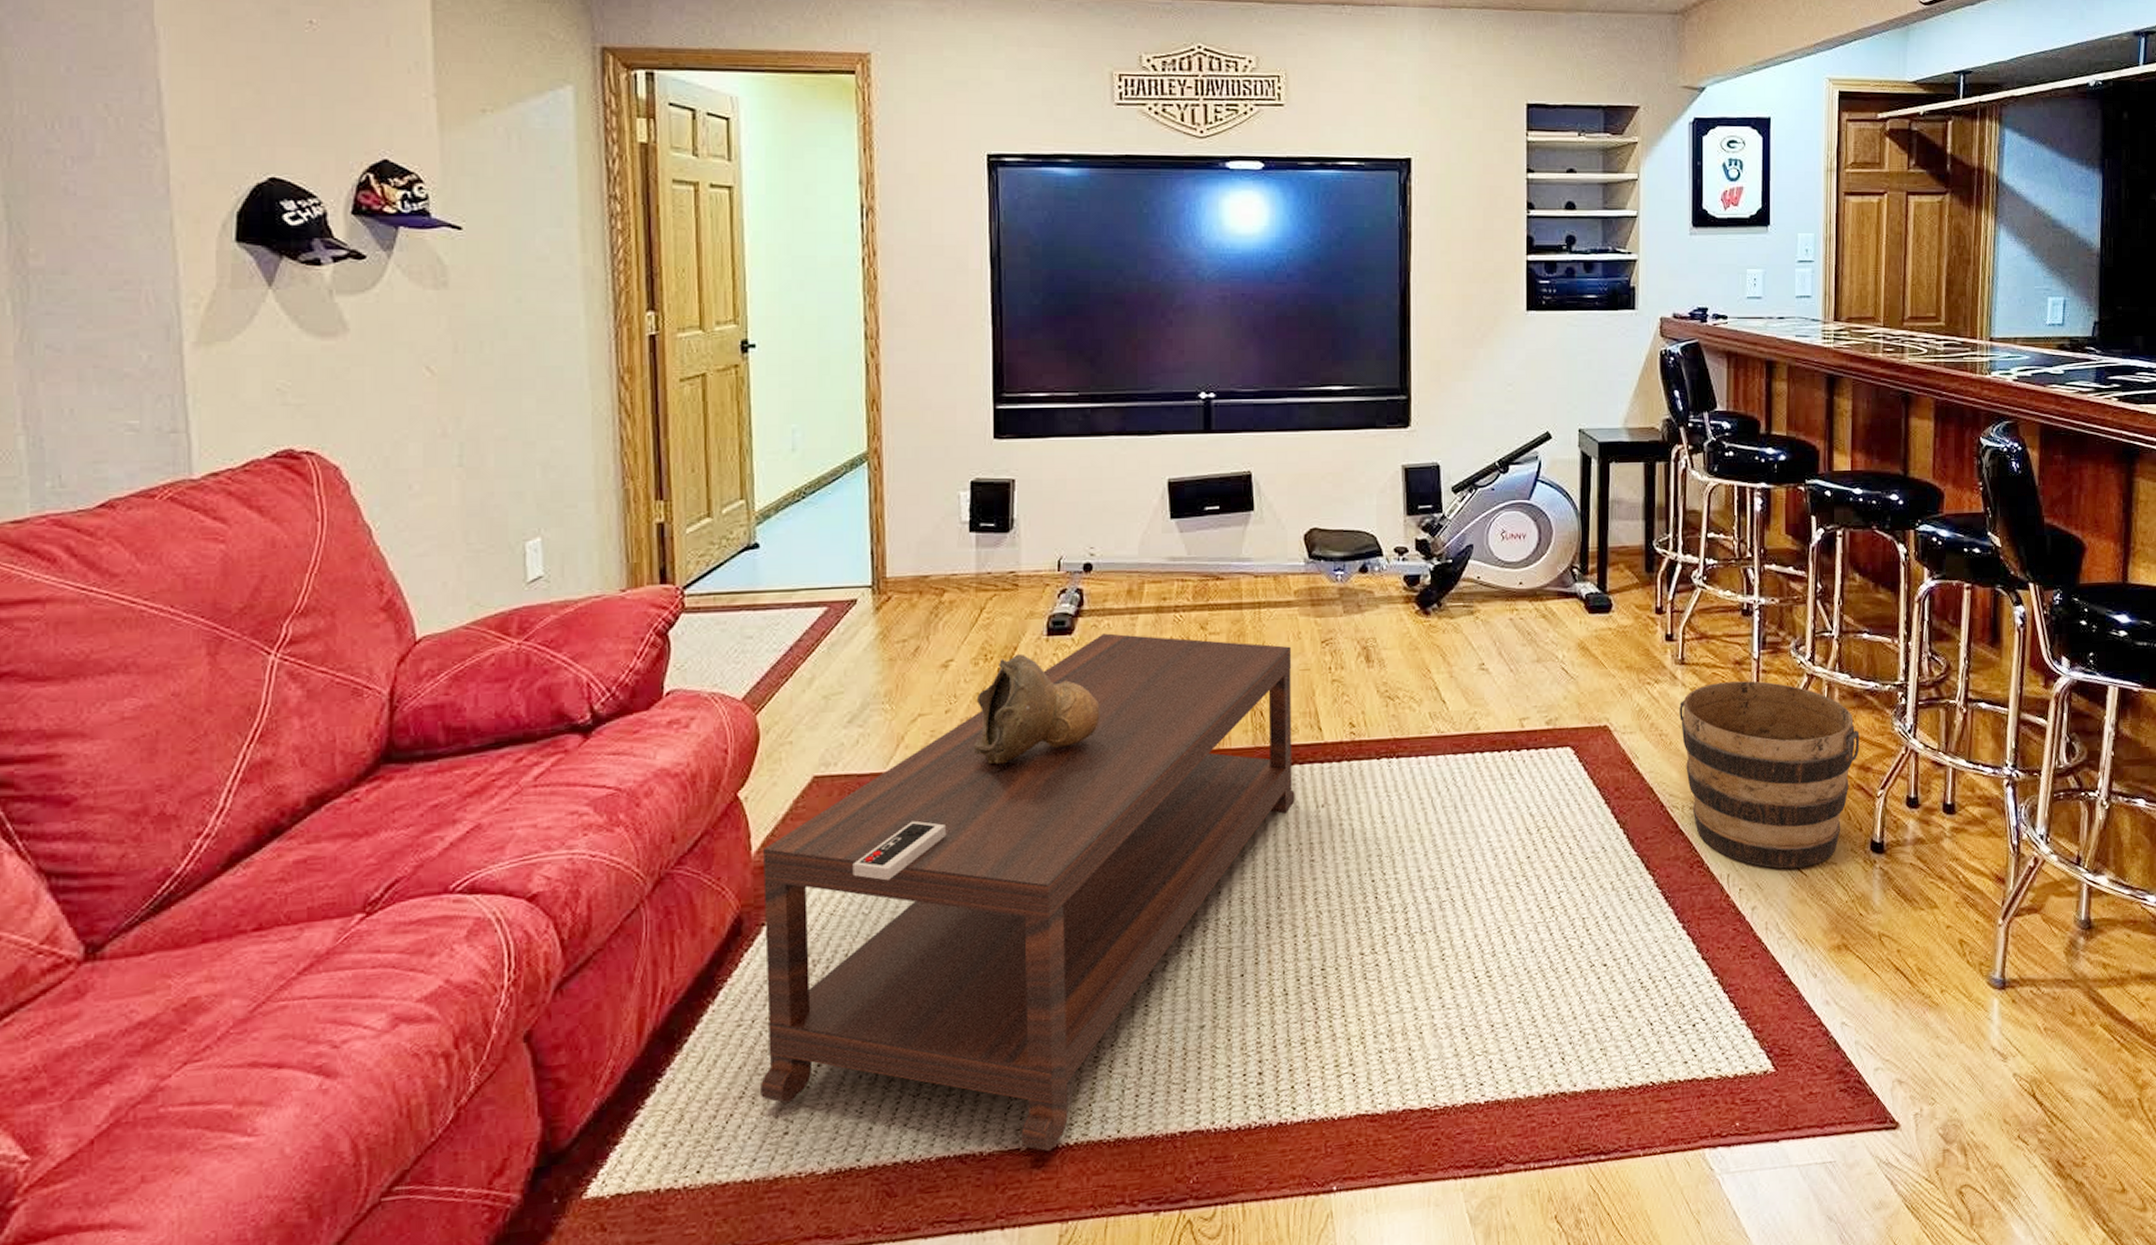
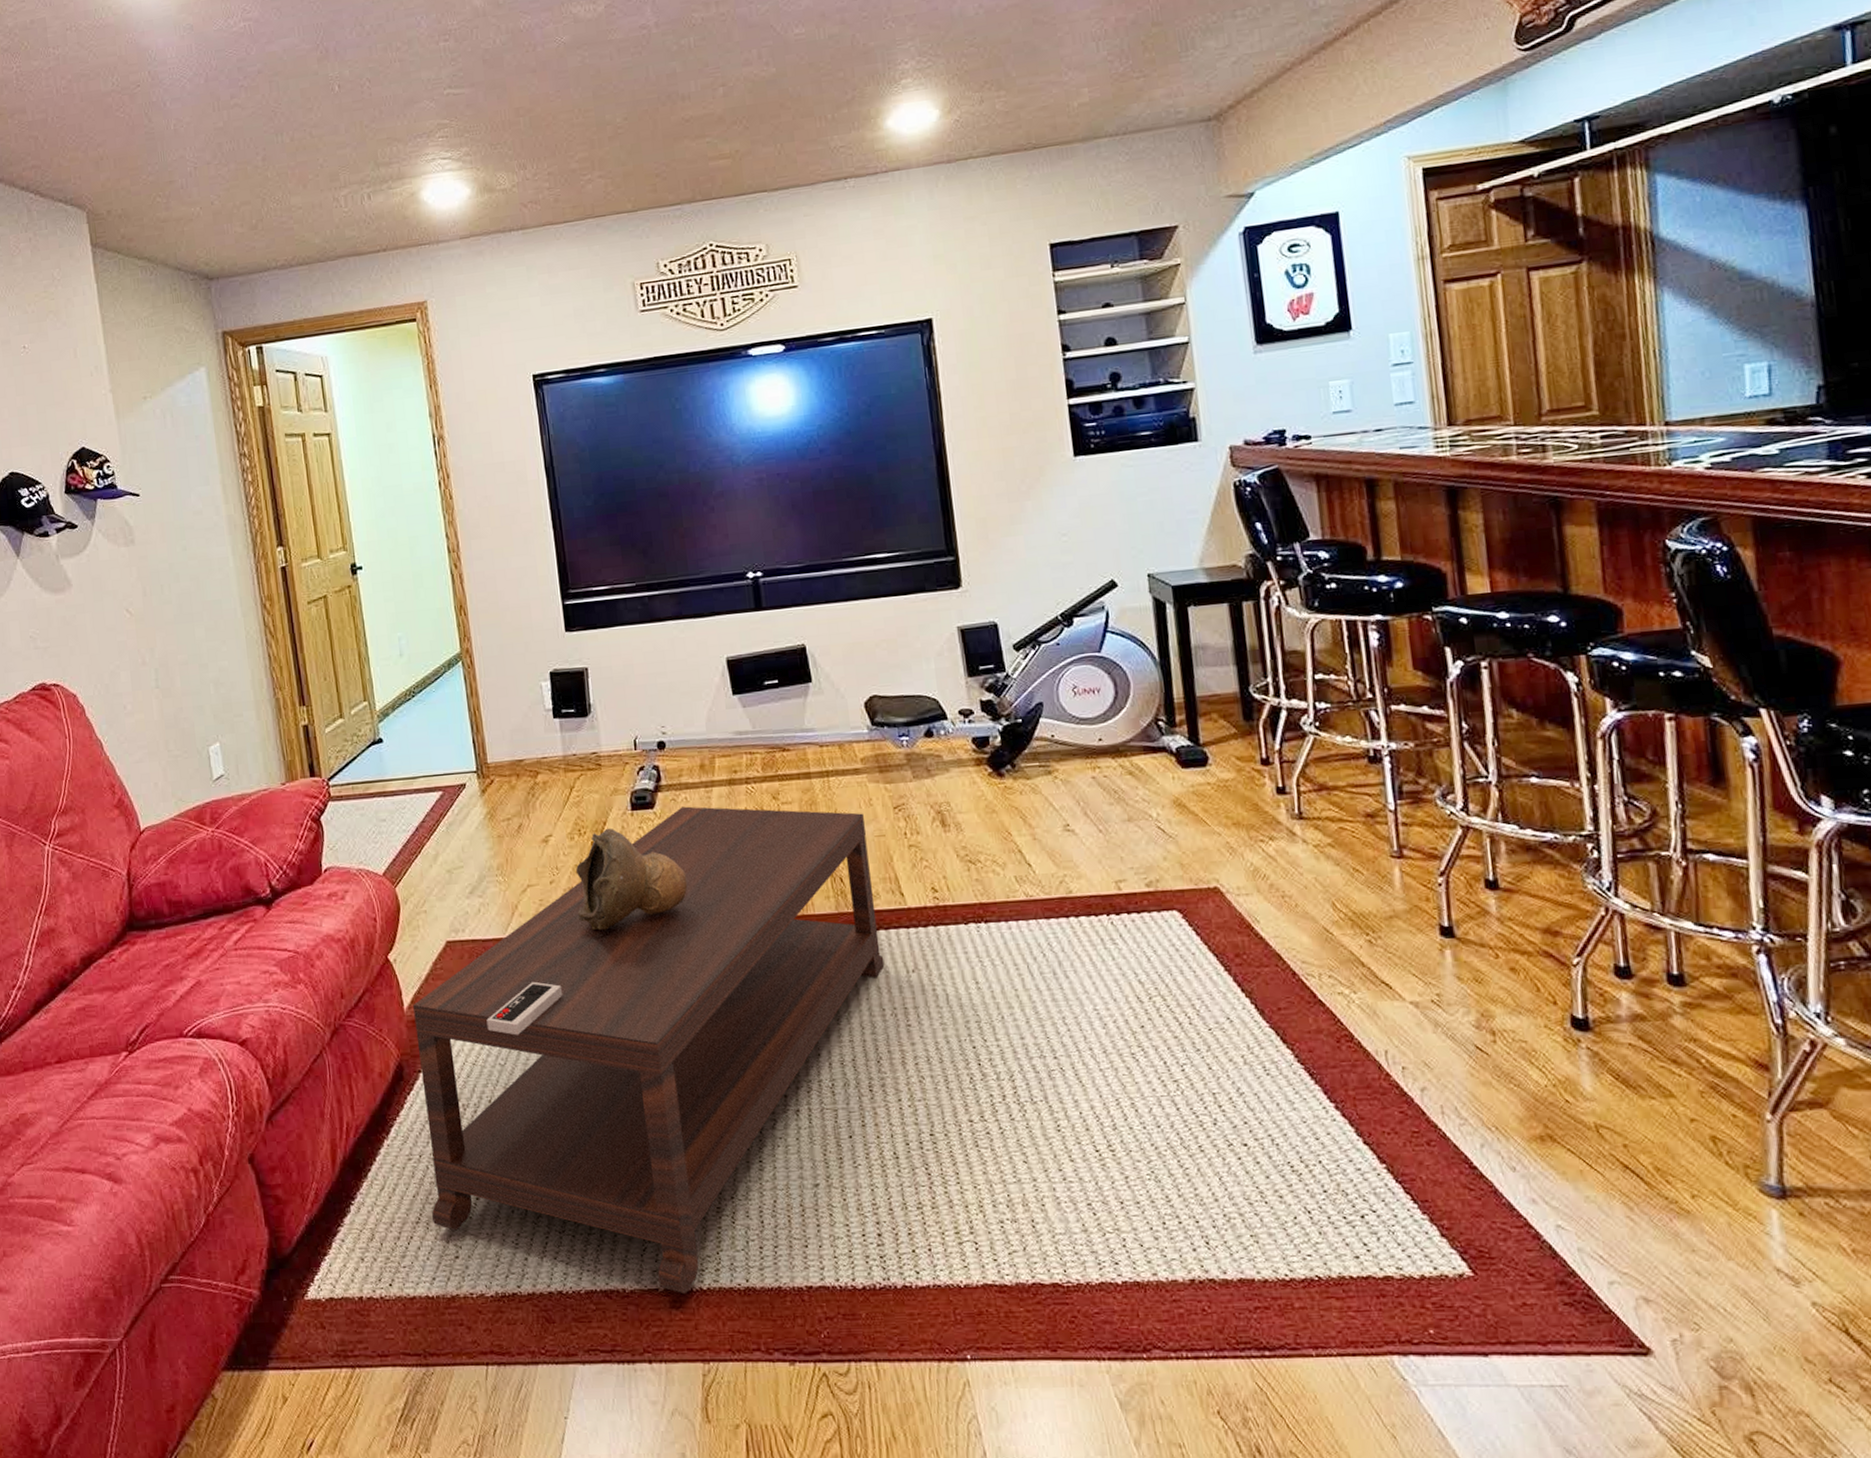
bucket: present [1679,681,1860,869] -> none [1302,835,1542,1046]

